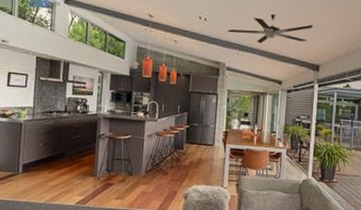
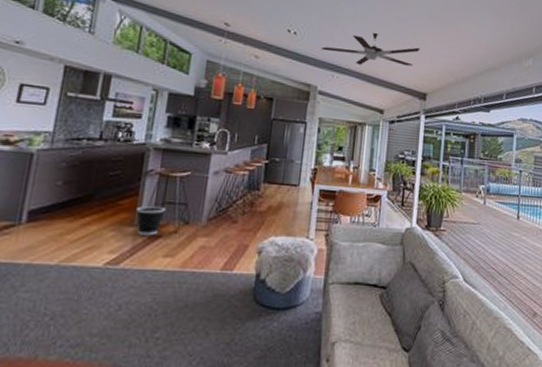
wastebasket: none [94,161,115,183] -> present [136,205,166,236]

